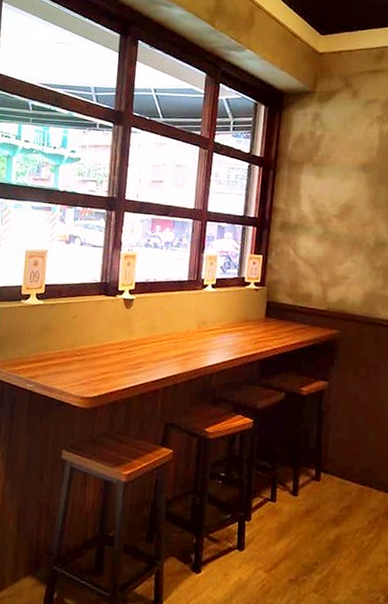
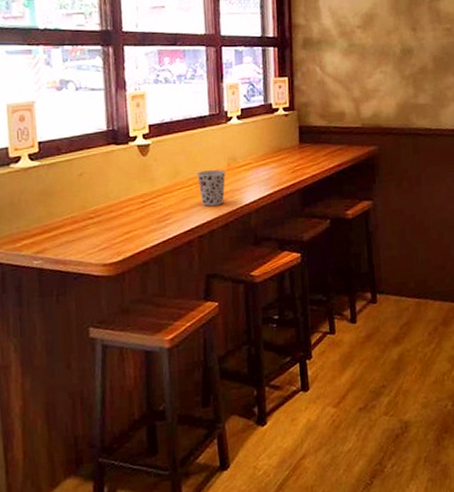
cup: none [170,329,196,363] -> present [197,170,227,206]

